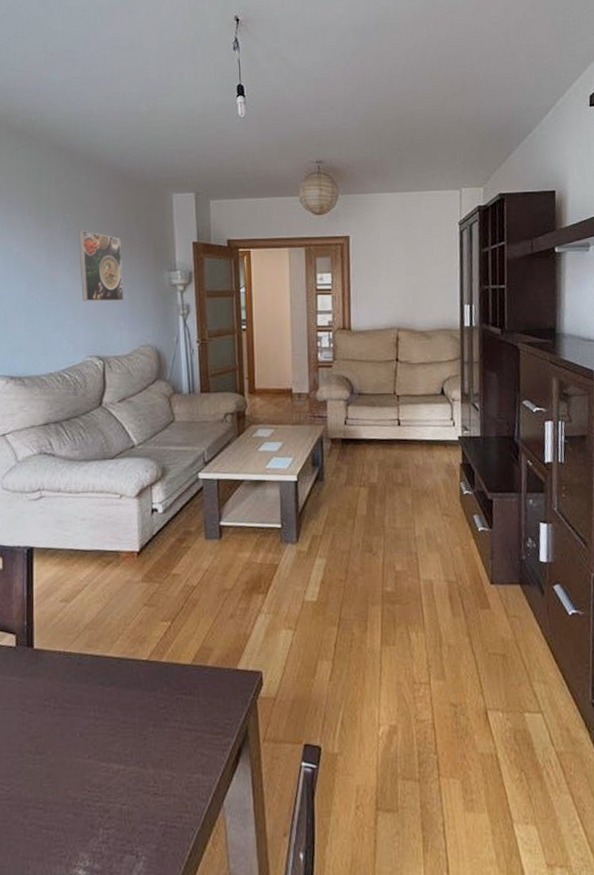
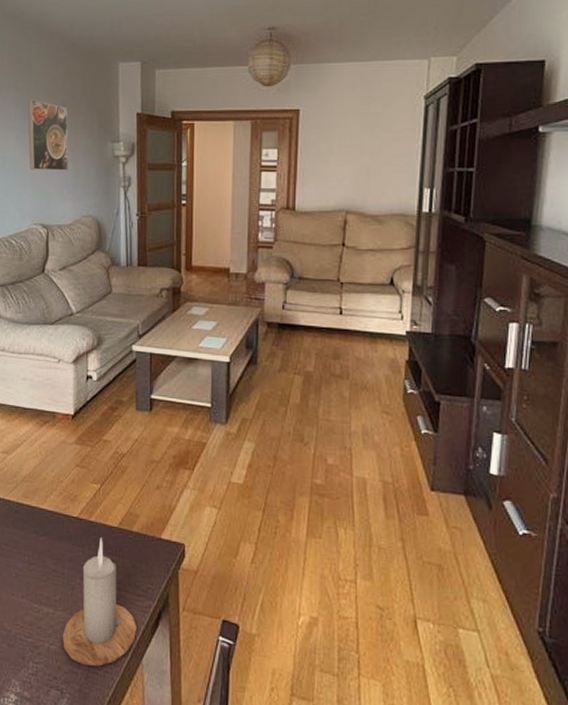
candle: none [135,678,216,821] -> present [62,537,137,667]

